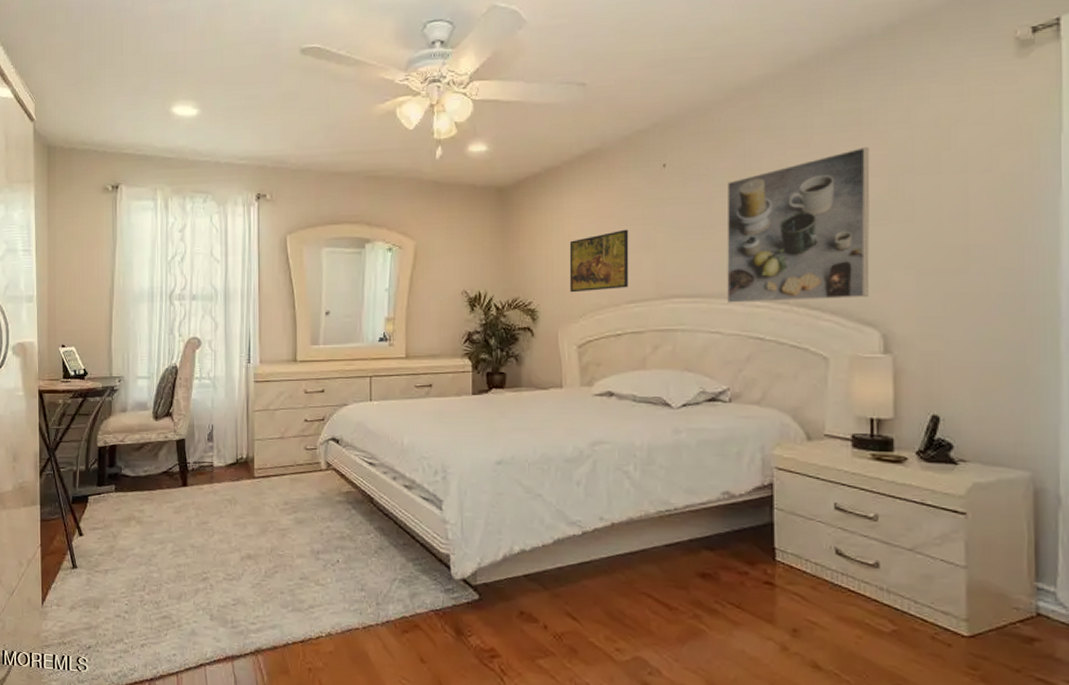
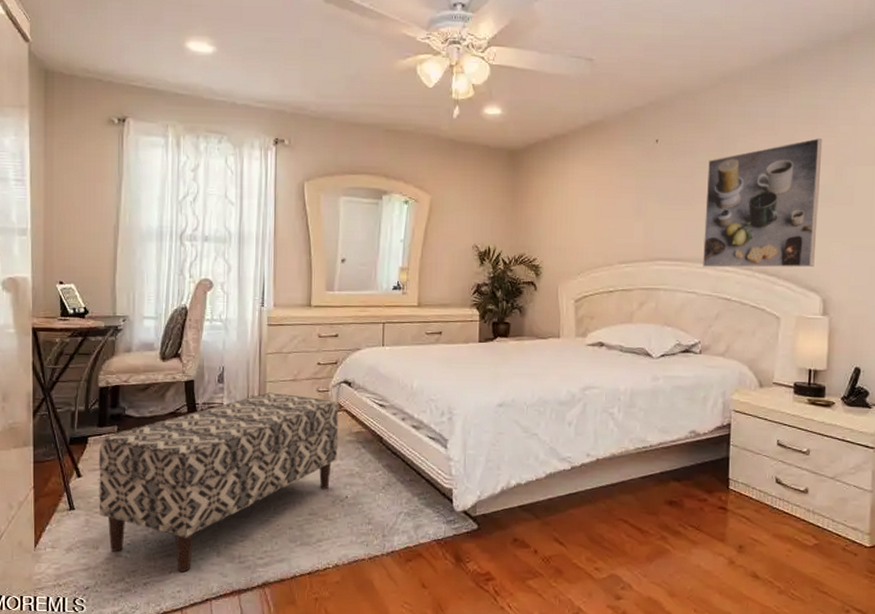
bench: none [99,451,328,635] -> present [99,392,339,572]
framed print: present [569,229,629,293] -> none [570,196,624,252]

